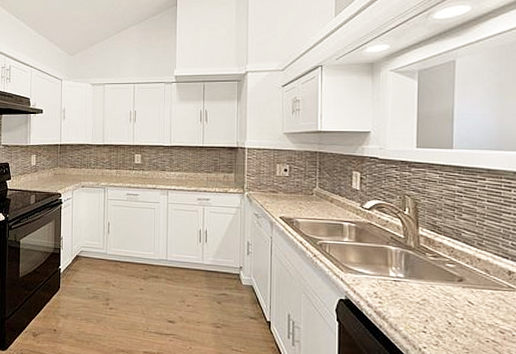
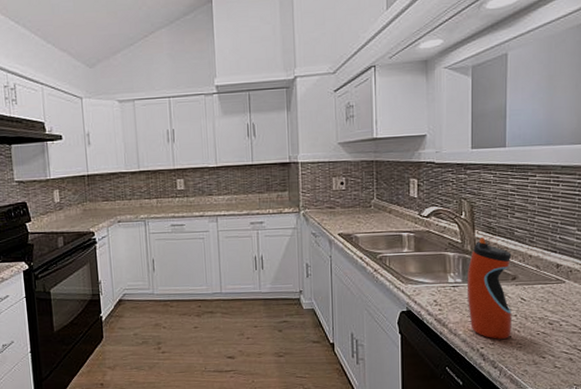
water bottle: none [409,235,459,342] -> present [466,237,512,339]

